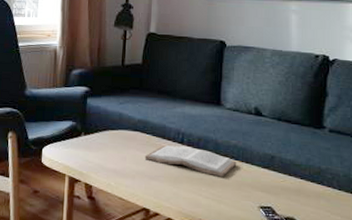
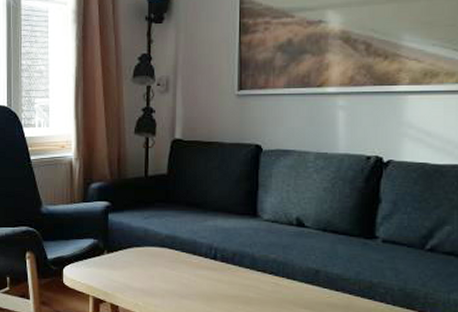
book: present [144,145,237,177] -> none [174,262,277,294]

